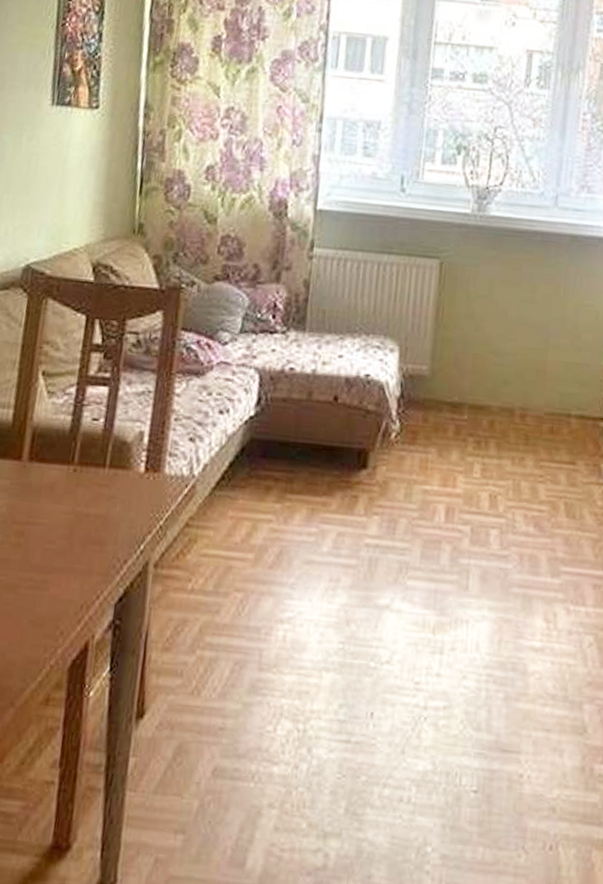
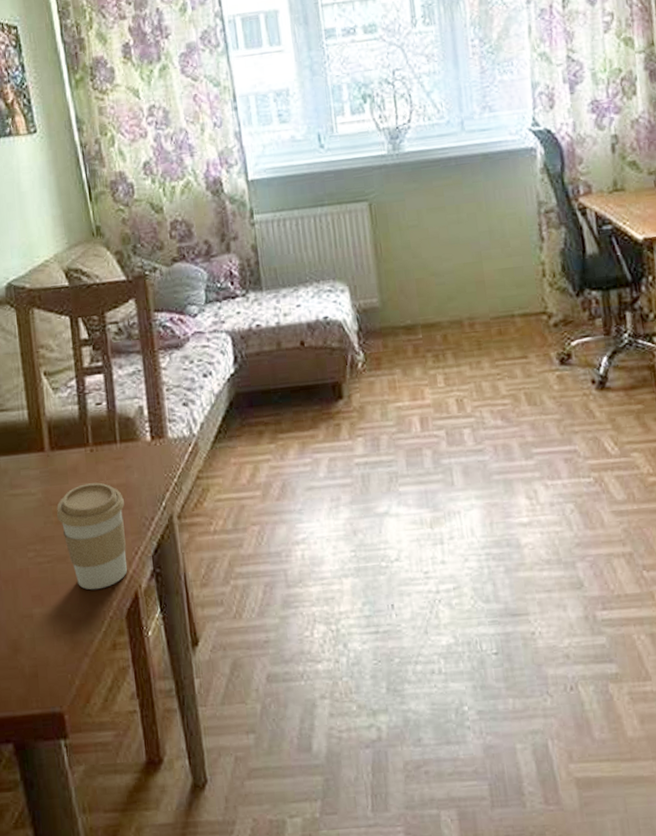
coffee cup: none [17,506,98,631] -> present [56,482,127,590]

